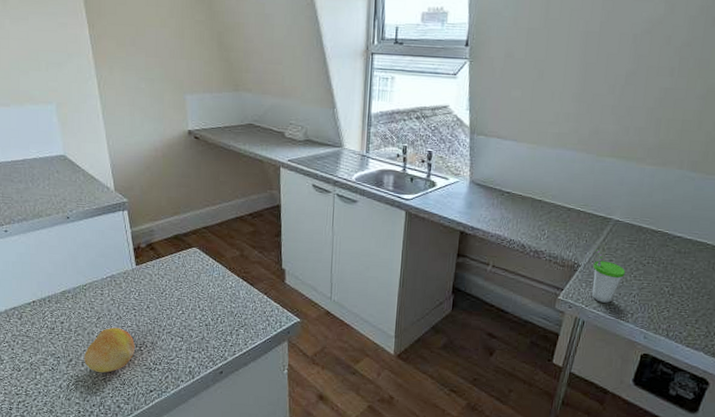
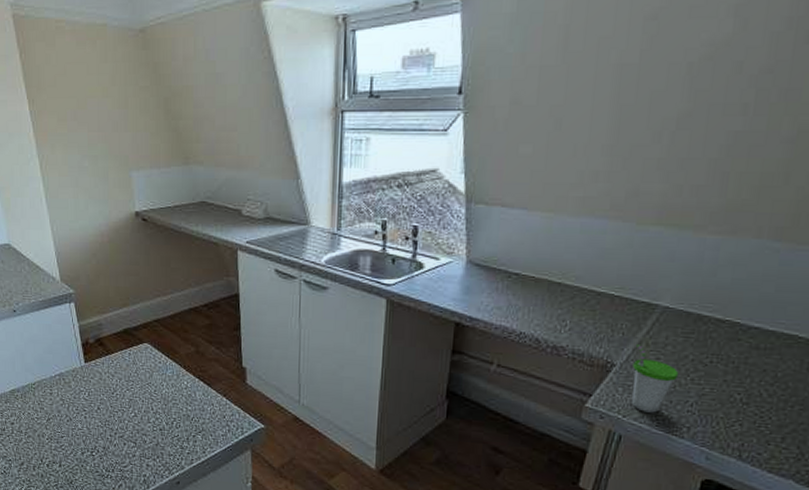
fruit: present [84,327,135,373] -> none [35,429,86,479]

